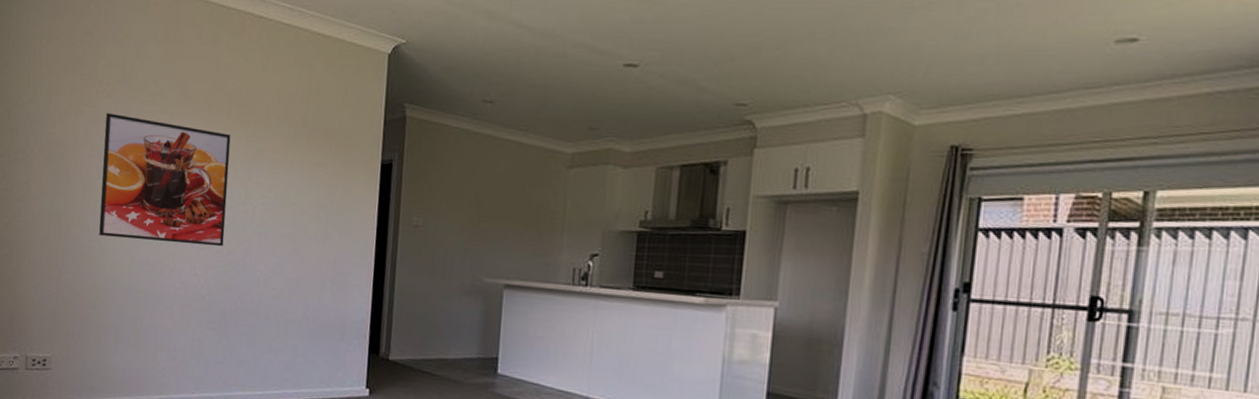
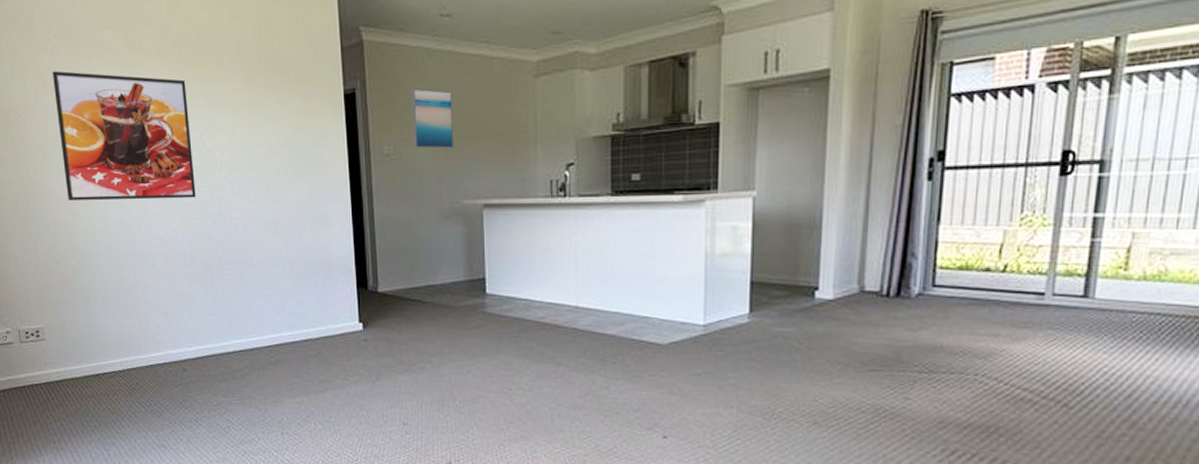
wall art: none [442,166,486,228] -> present [411,88,454,150]

